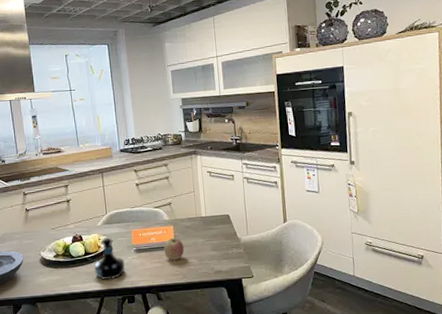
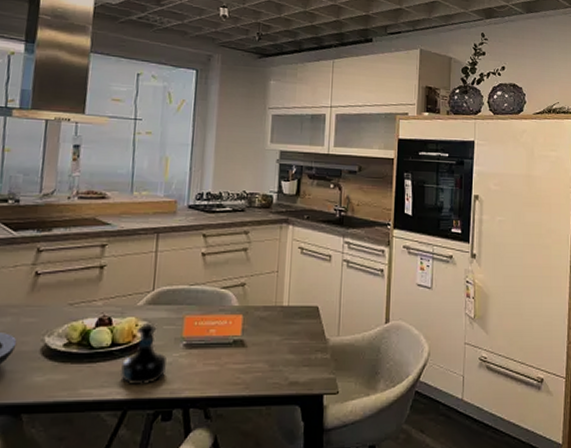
apple: present [164,237,185,260] -> none [225,331,254,363]

